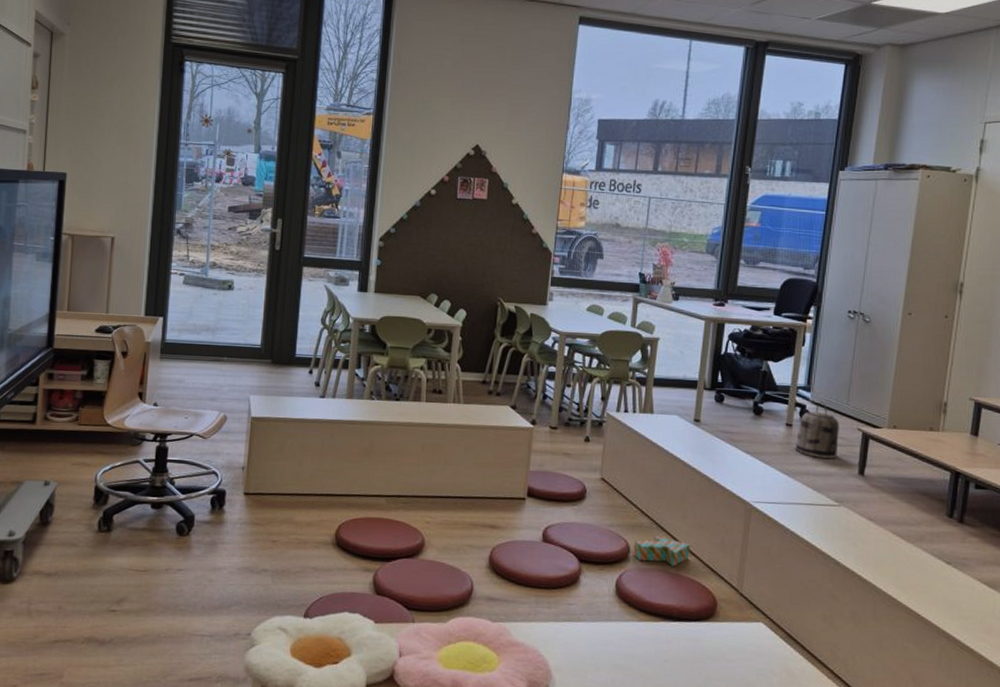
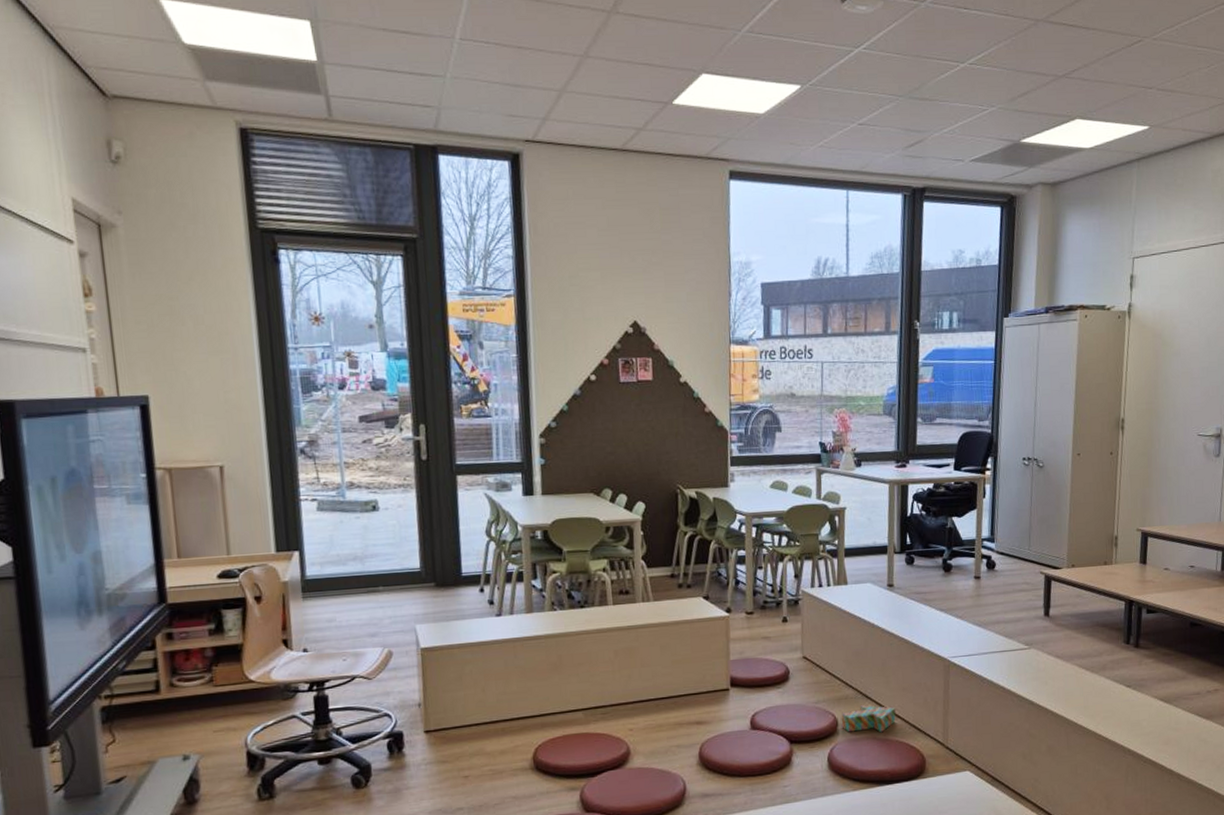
basket: present [795,401,840,460] -> none [984,550,1024,606]

